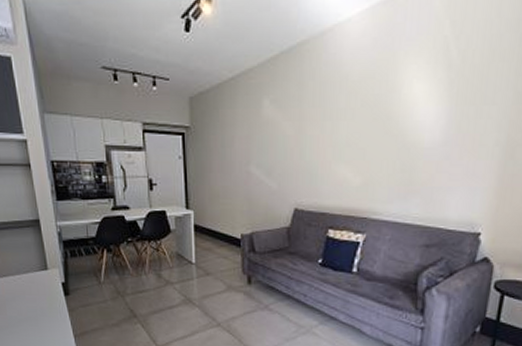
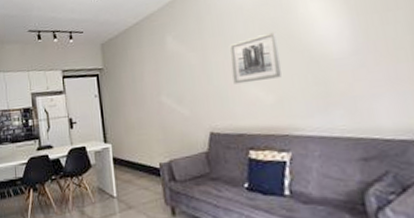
wall art: none [325,111,377,162] -> present [228,32,282,85]

